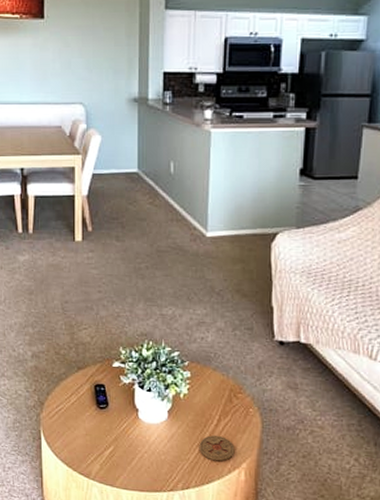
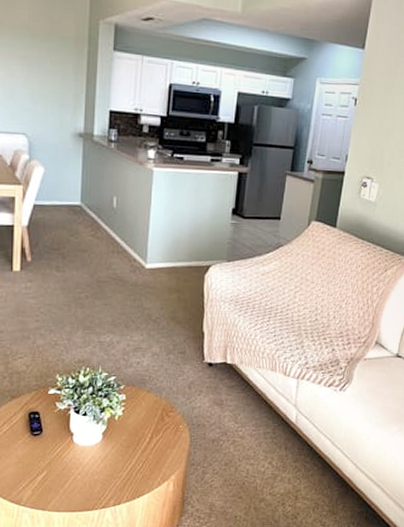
coaster: present [199,435,235,462] -> none [131,452,165,476]

